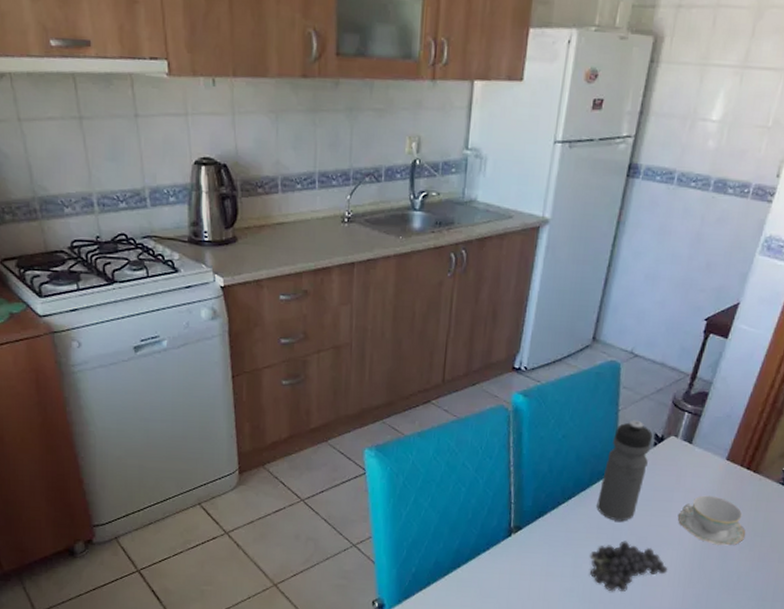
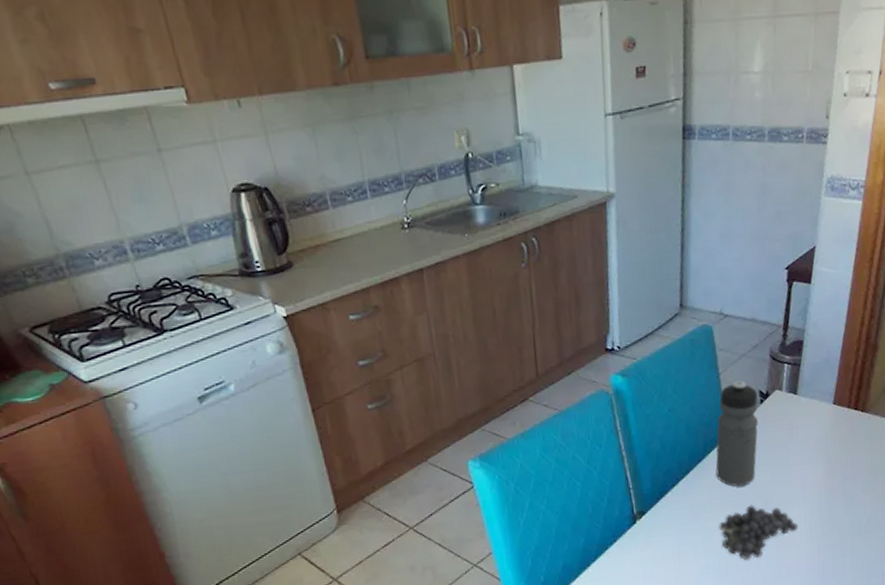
teacup: present [678,495,746,546] -> none [798,442,867,492]

